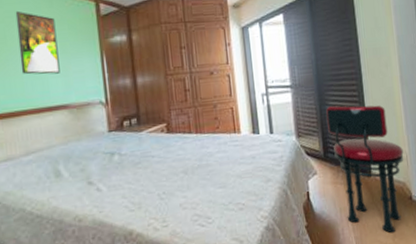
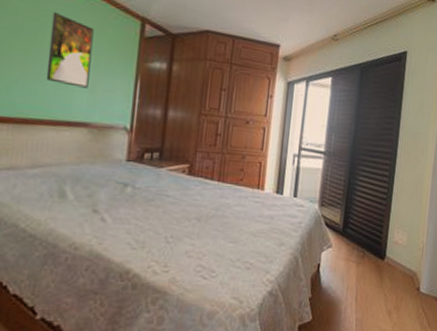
stool: present [326,105,404,233] -> none [352,180,421,321]

